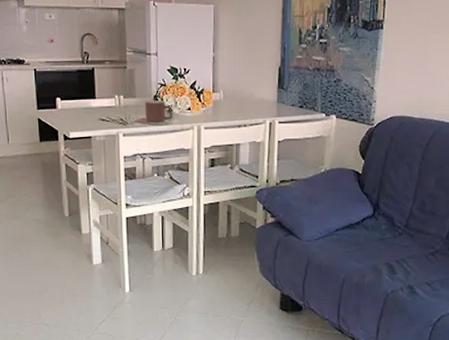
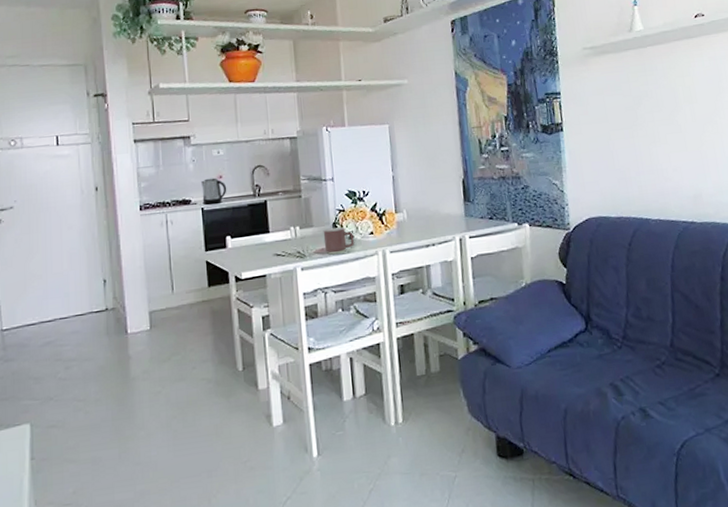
kettle: none [34,41,58,67] -> present [201,177,227,206]

